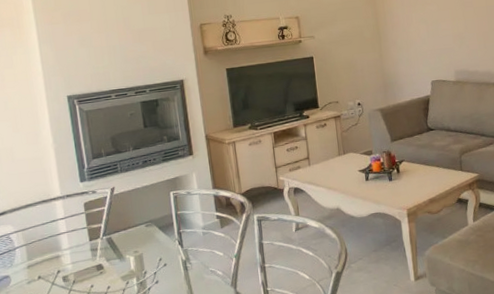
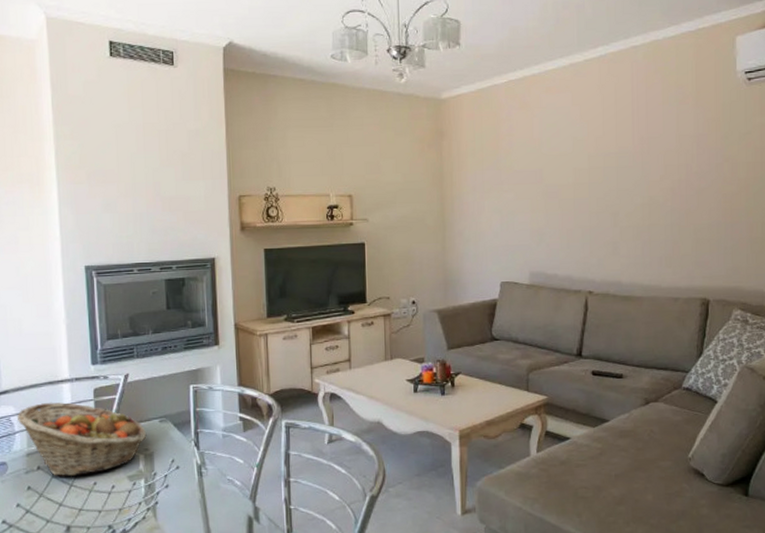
fruit basket: none [16,217,135,283] -> present [17,402,147,476]

